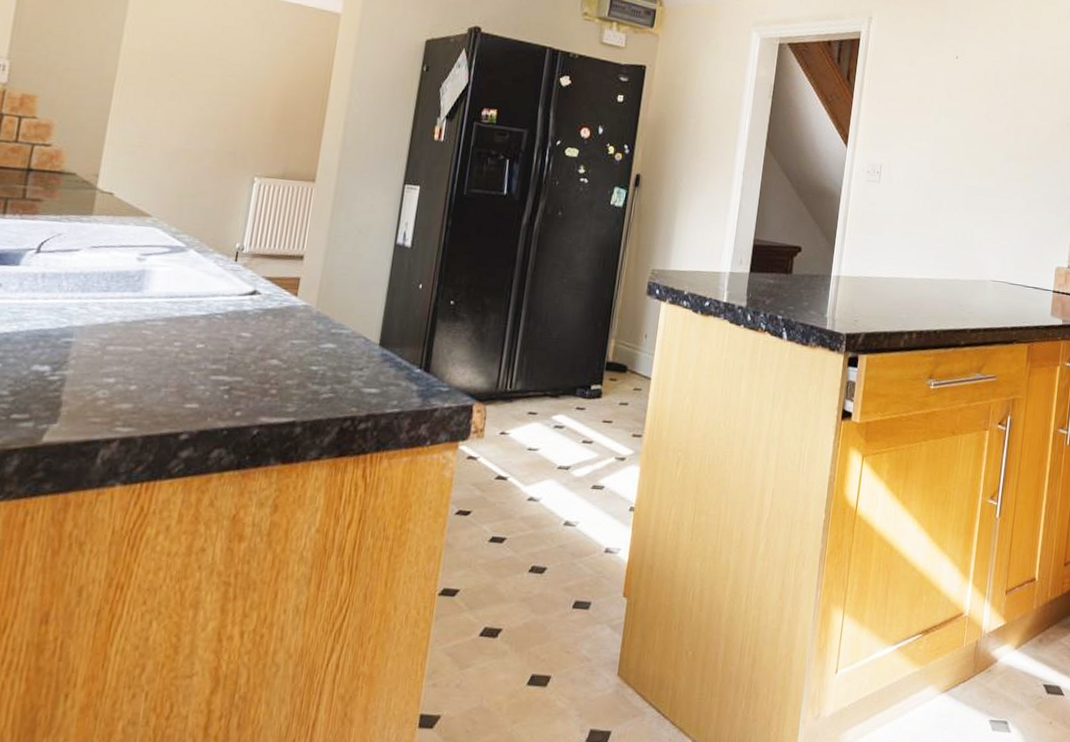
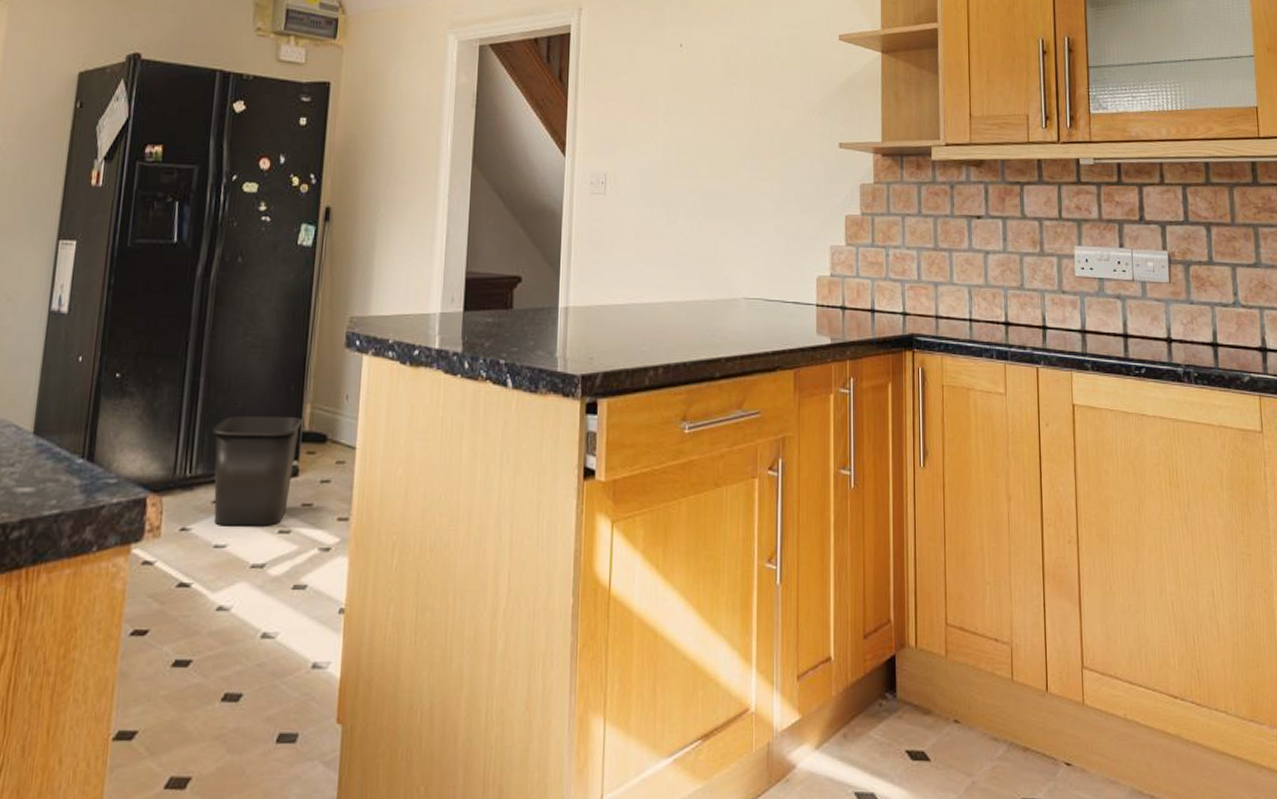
waste bin: none [528,344,608,437] -> present [212,415,303,526]

